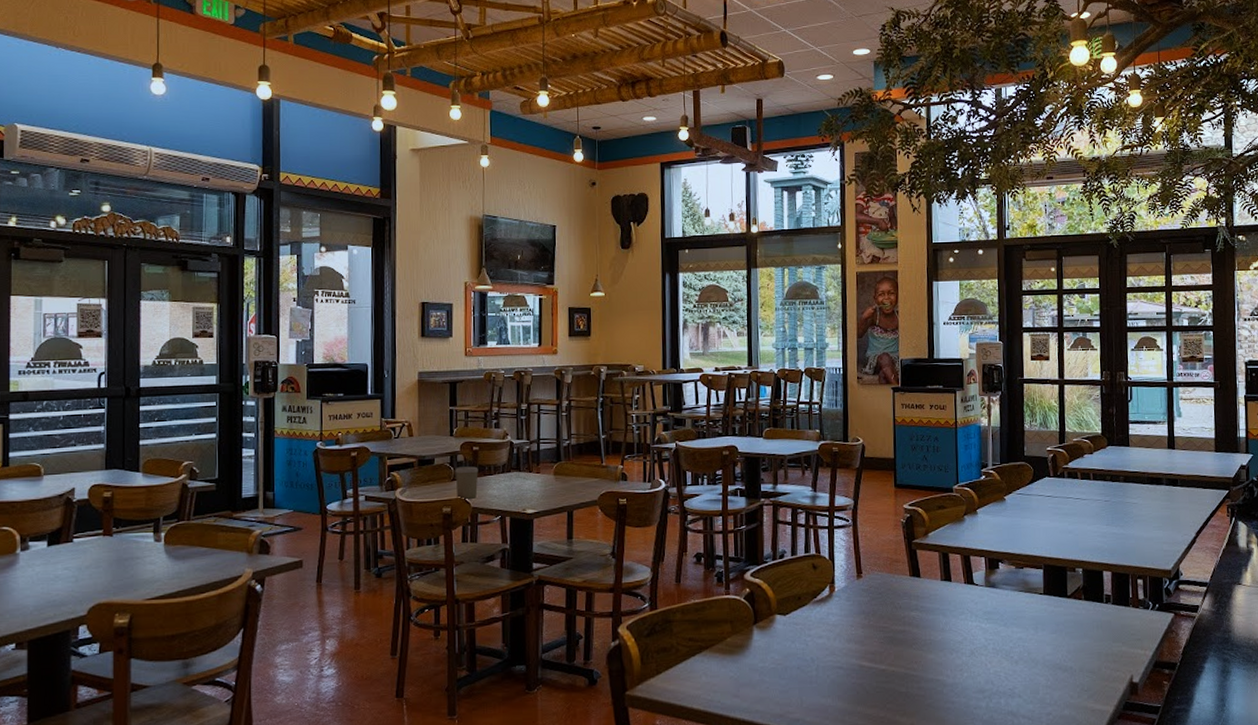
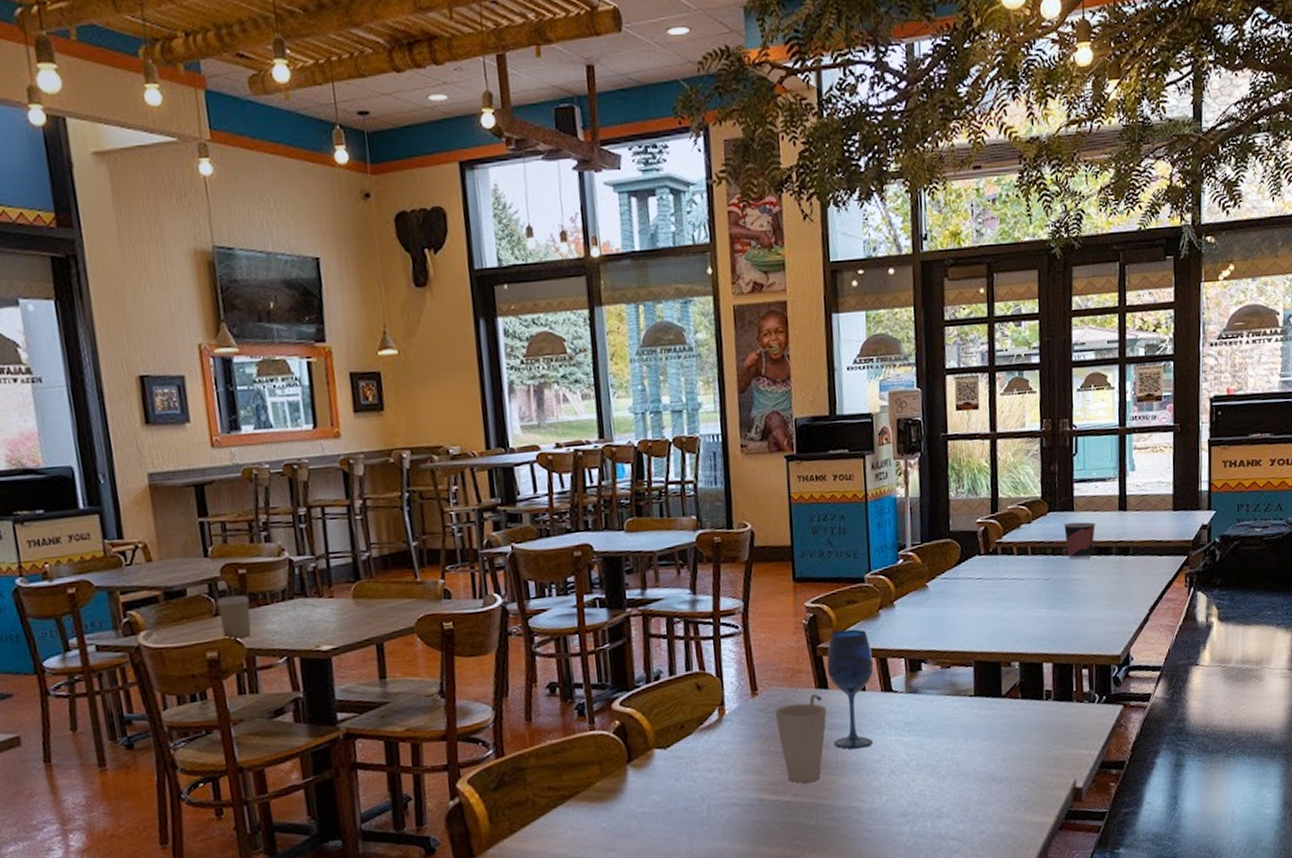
cup: none [875,580,919,656] -> present [774,693,827,783]
wineglass: none [920,530,959,630] -> present [827,629,874,749]
cup: none [1121,456,1149,487] -> present [1064,522,1096,561]

